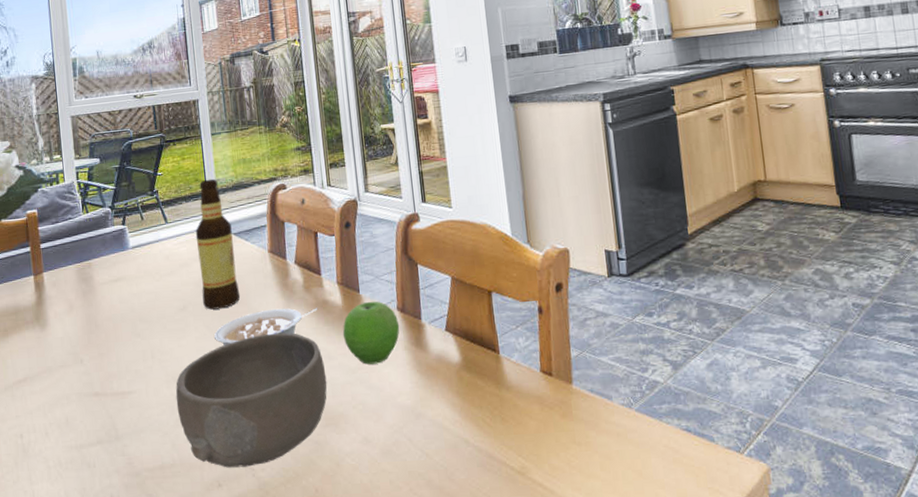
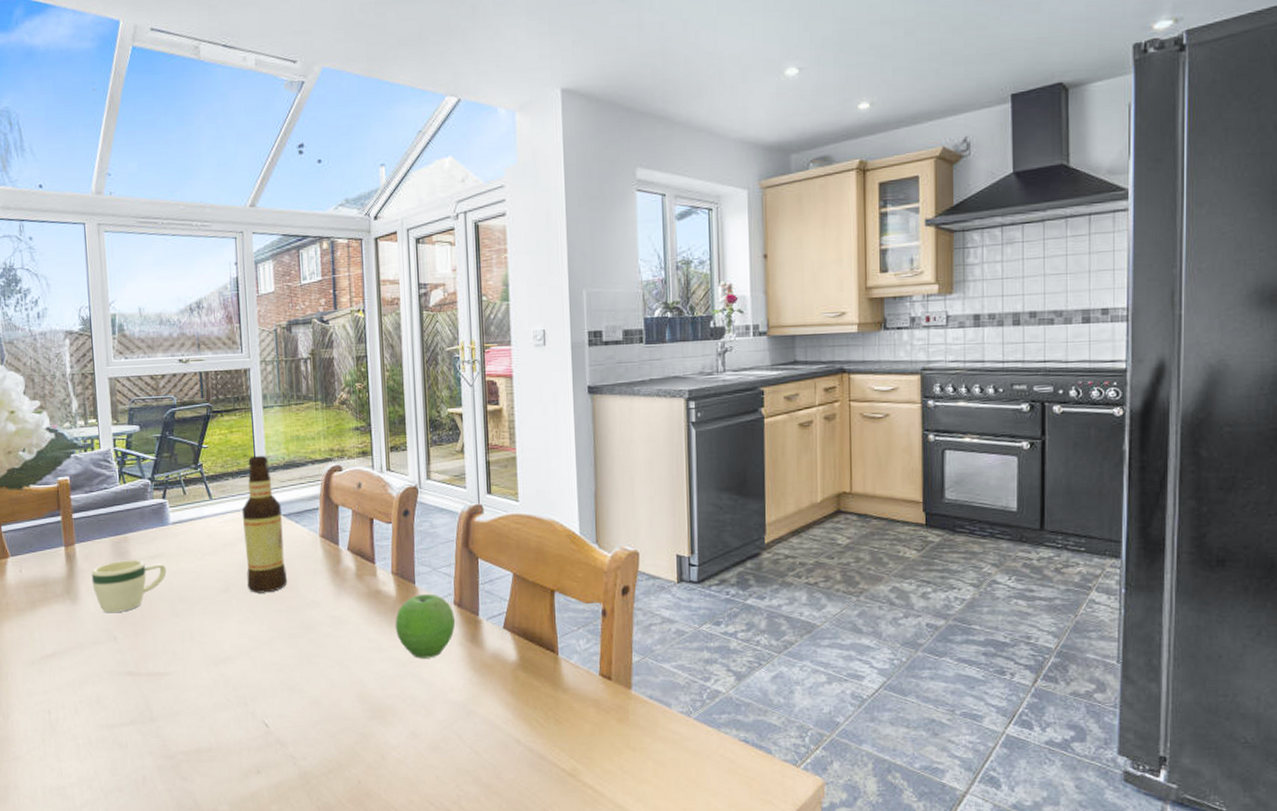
mug: none [58,284,128,337] -> present [91,560,166,613]
bowl: present [175,332,328,468] -> none [215,621,376,755]
legume: present [214,308,318,345] -> none [258,595,370,630]

